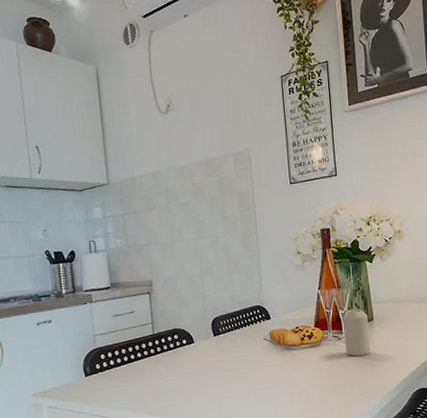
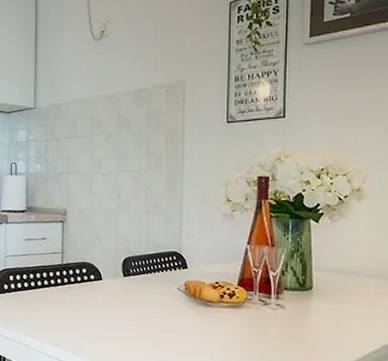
candle: present [343,308,371,356] -> none [273,272,305,328]

